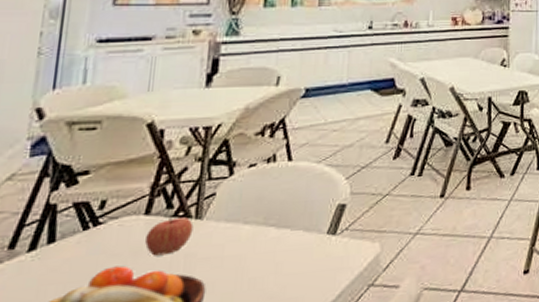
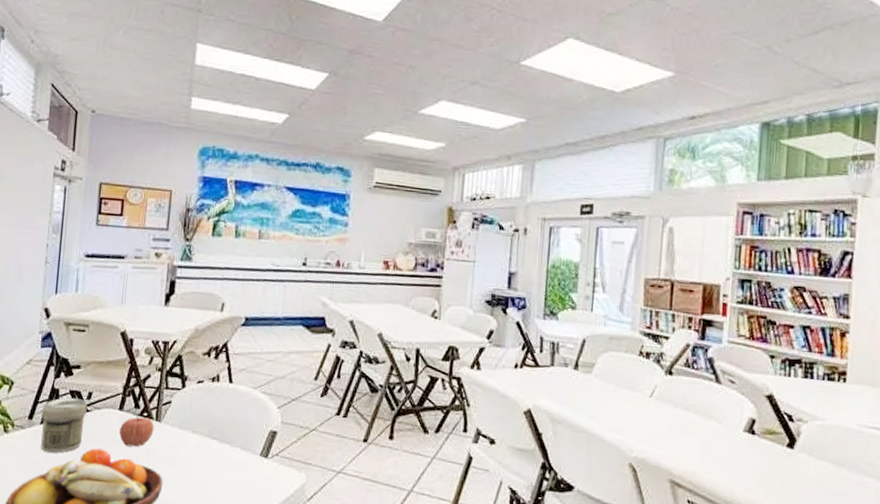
jar: none [27,210,99,287] -> present [41,397,87,453]

